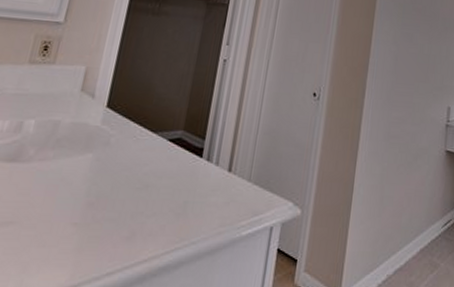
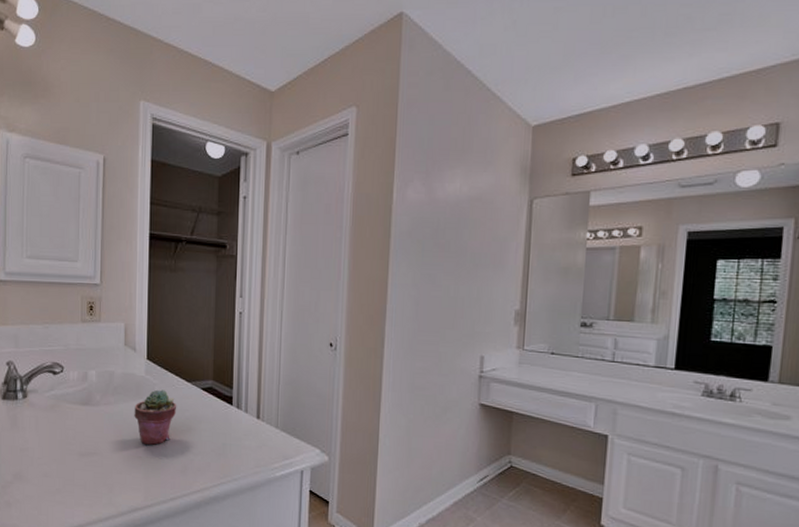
potted succulent: none [76,141,136,207] -> present [134,389,177,445]

